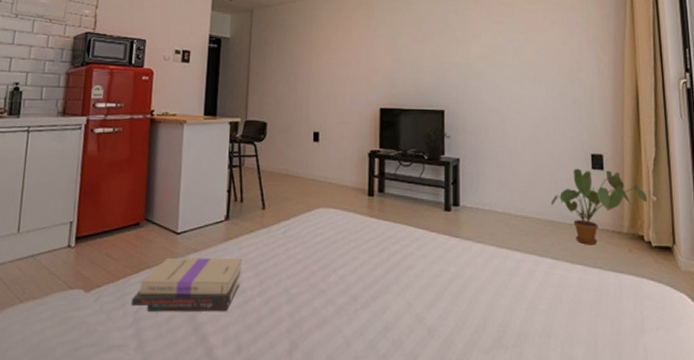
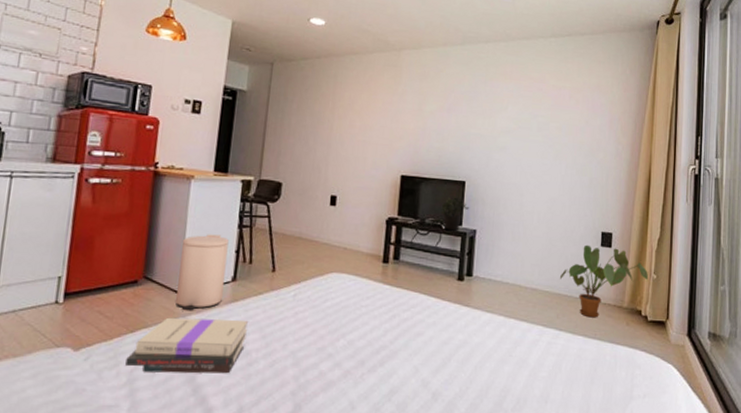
pedal bin: none [174,175,220,251] -> present [176,234,229,311]

